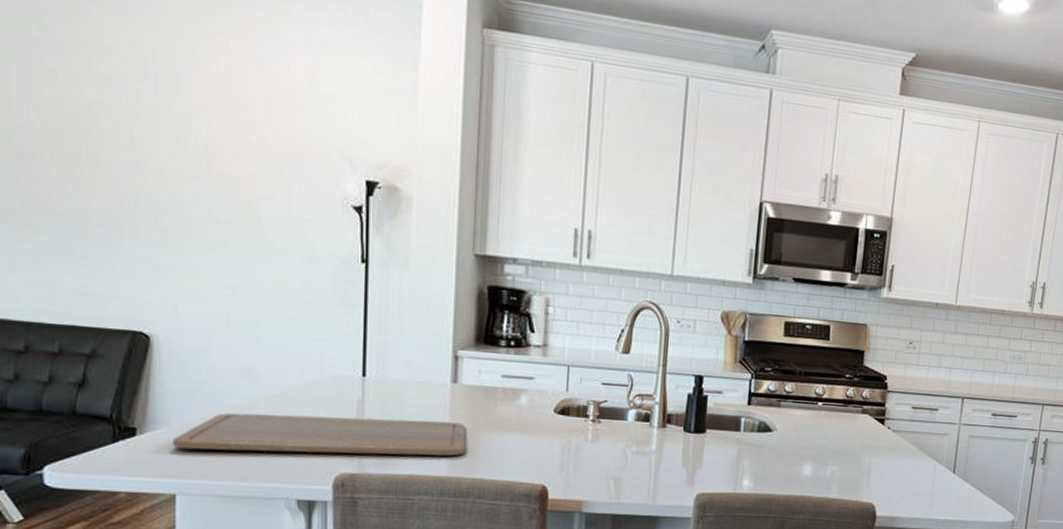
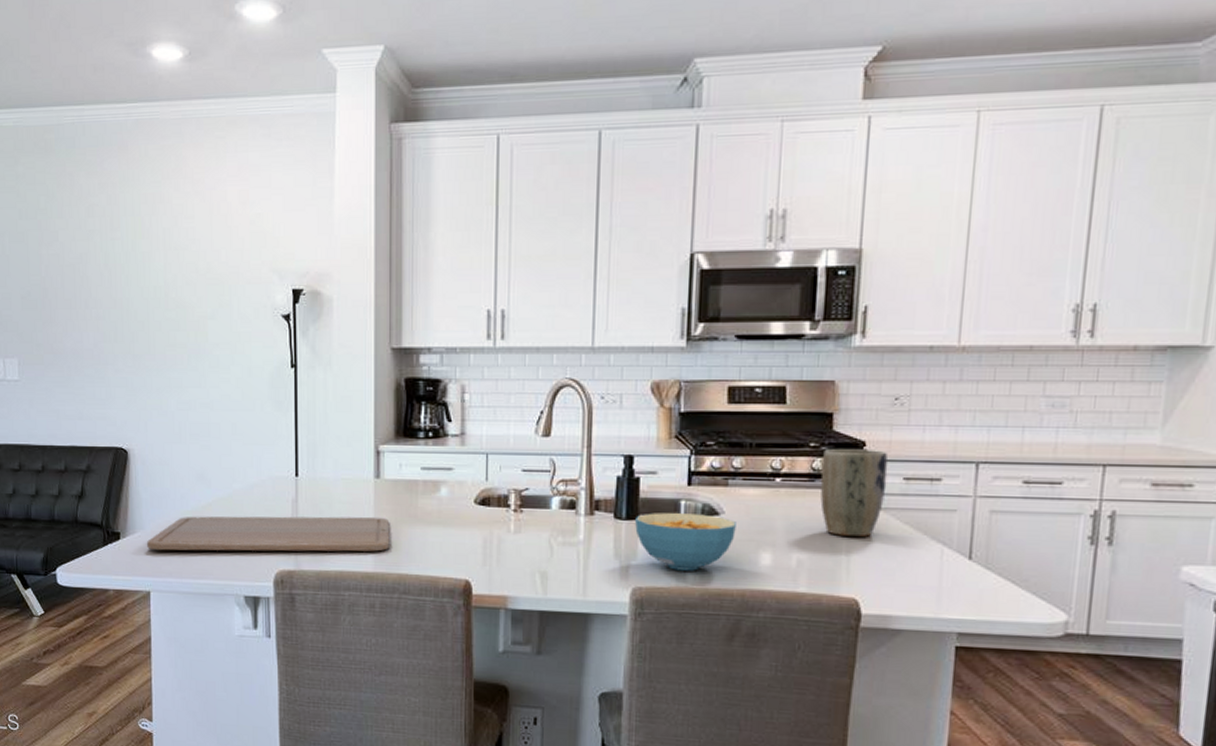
cereal bowl: none [701,427,785,479] -> present [635,513,736,571]
plant pot: none [851,380,902,454] -> present [820,449,889,538]

